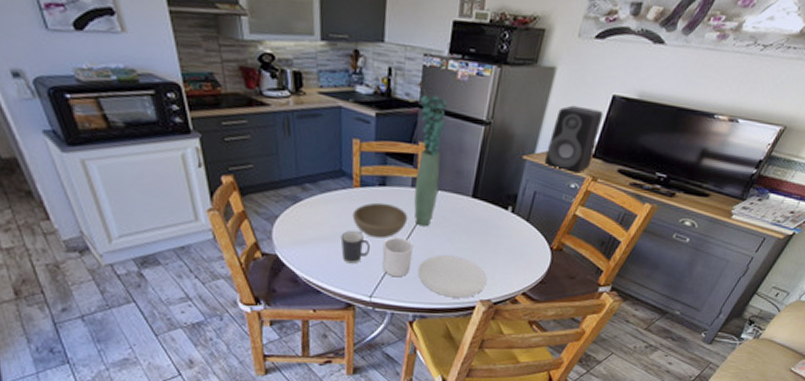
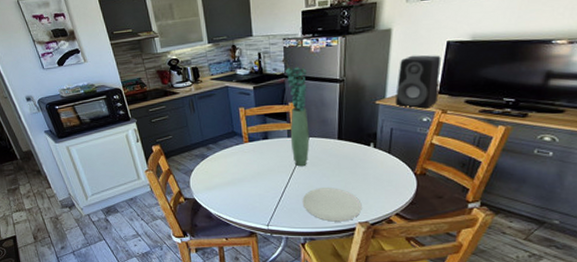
mug: present [340,231,370,264] -> none [239,176,262,201]
bowl: present [352,202,408,239] -> none [246,152,289,179]
mug: present [382,236,414,278] -> none [272,176,297,209]

